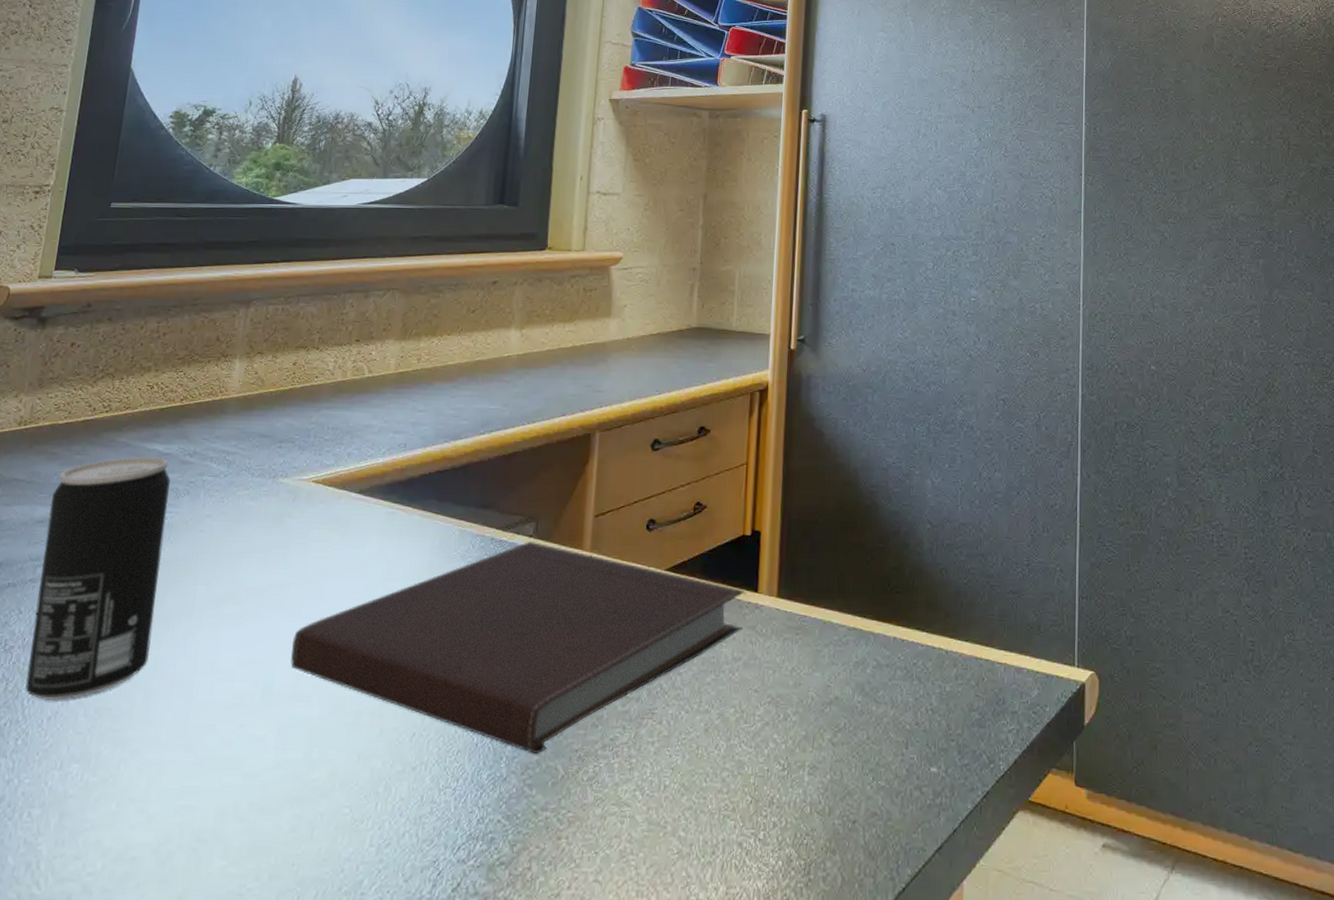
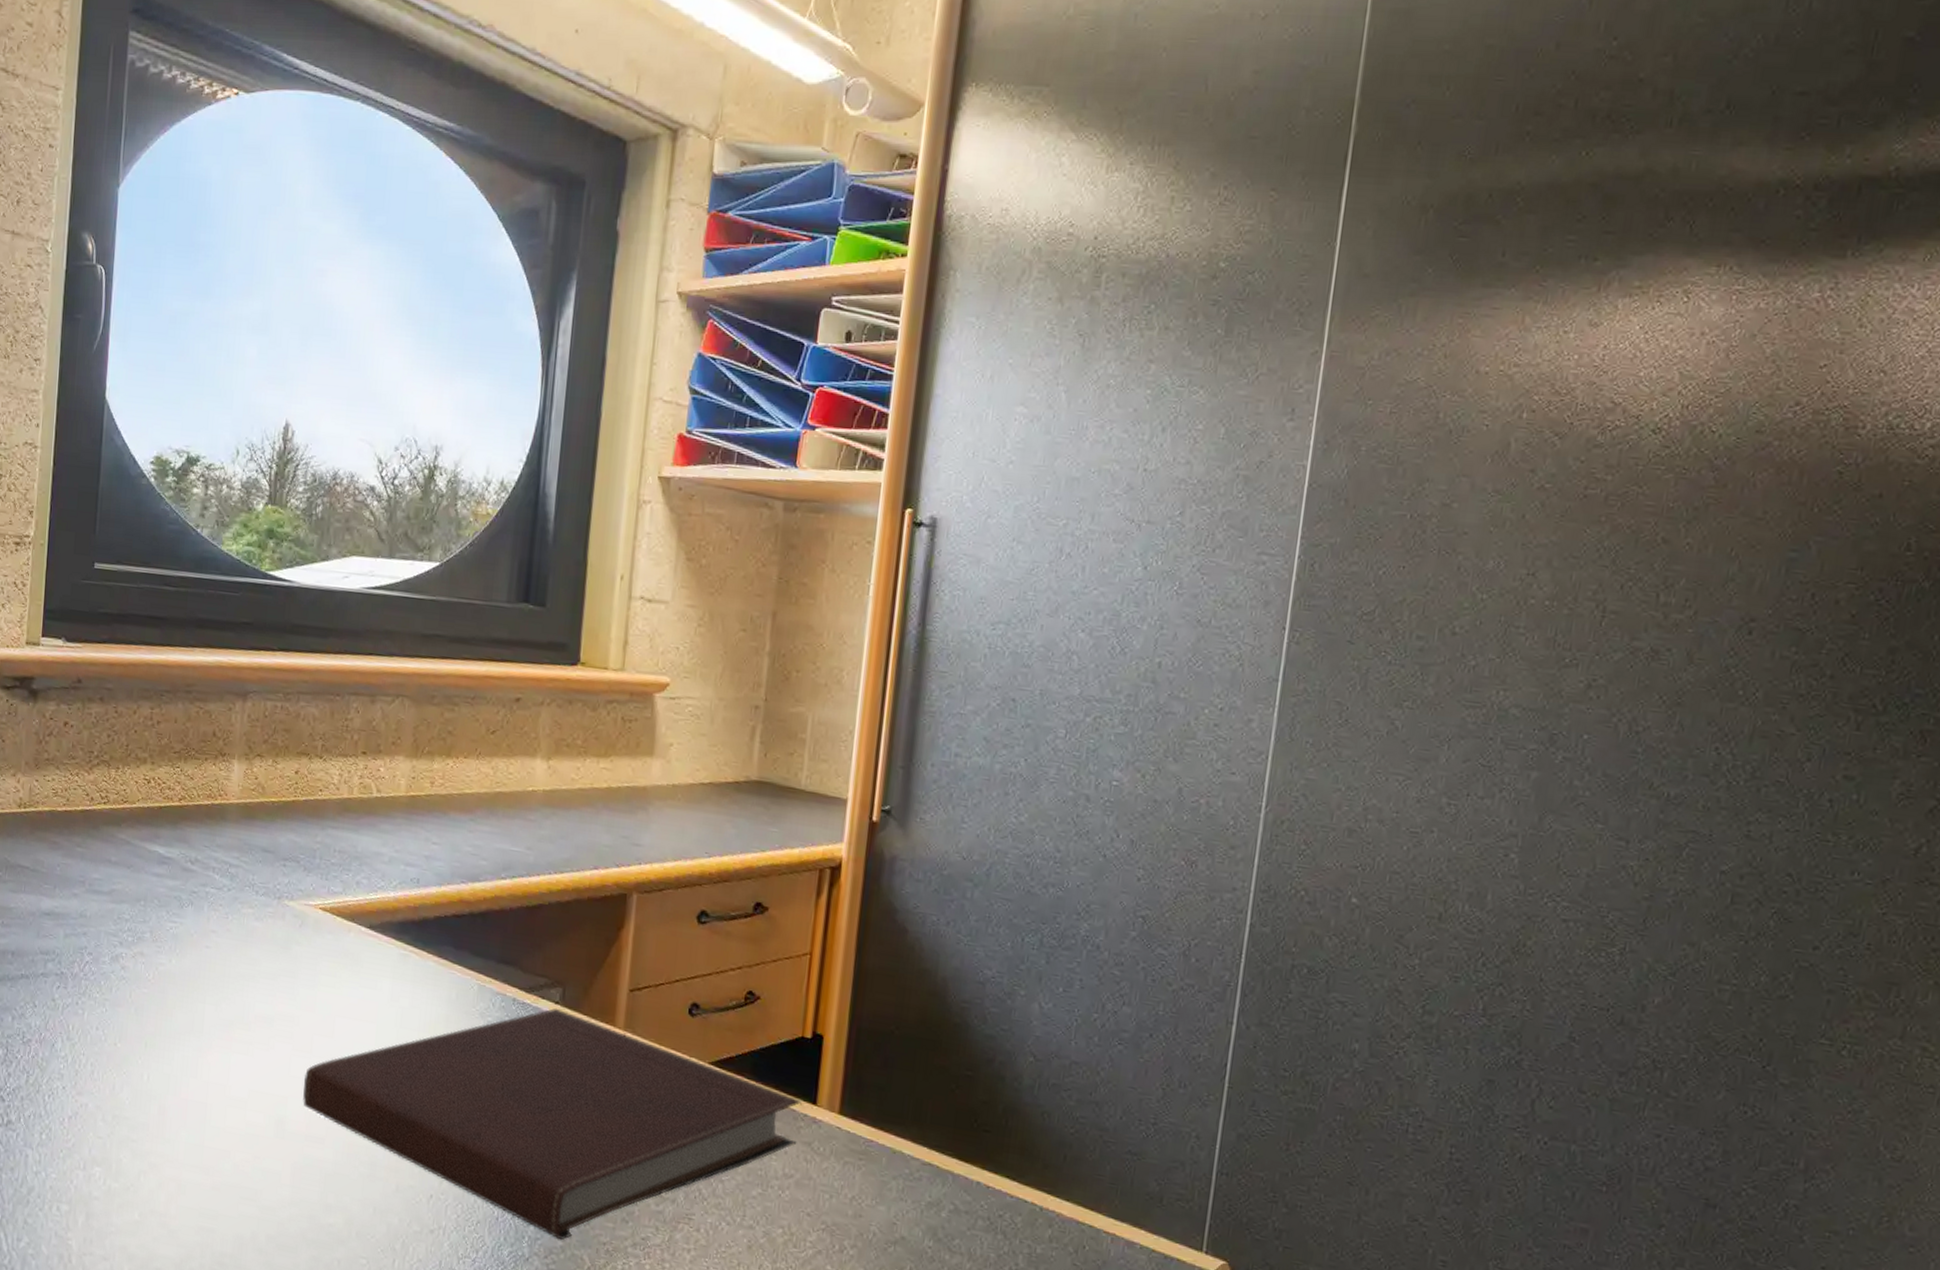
beverage can: present [25,456,171,702] -> none [45,855,173,1102]

